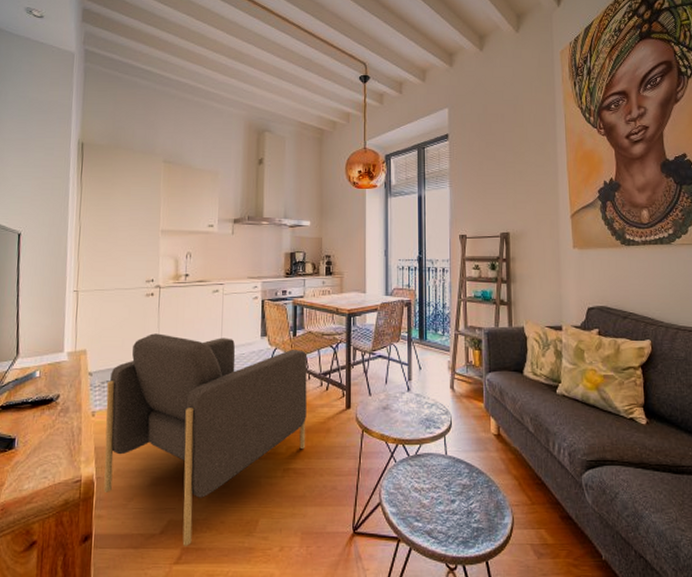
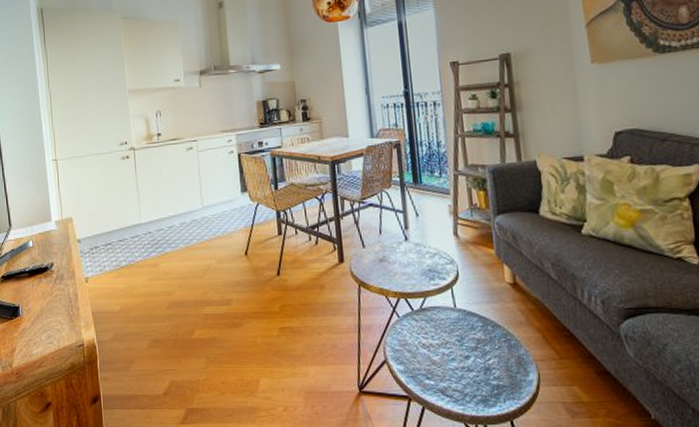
armchair: present [103,333,308,546] -> none [96,196,300,406]

